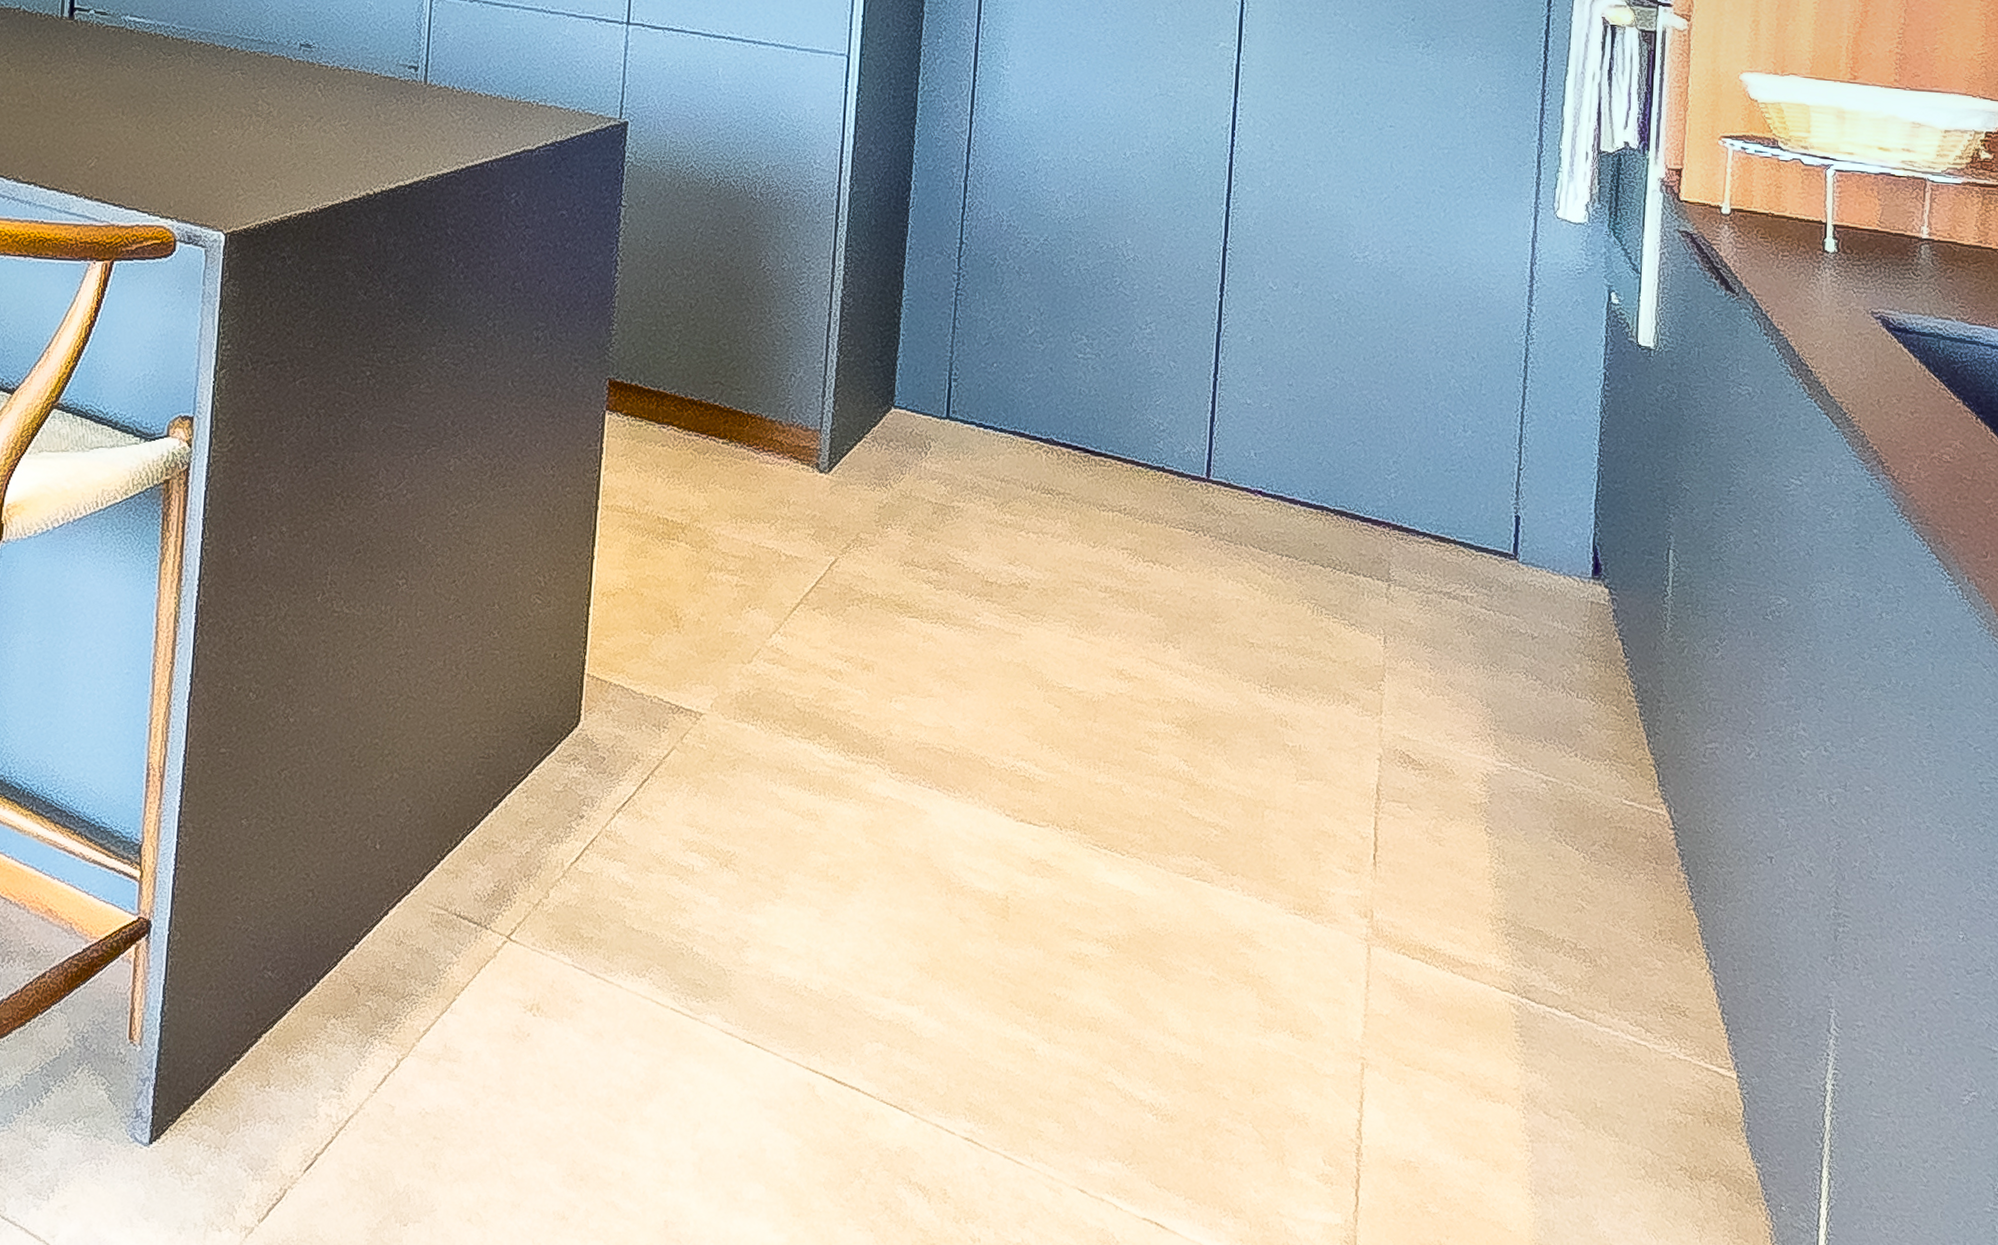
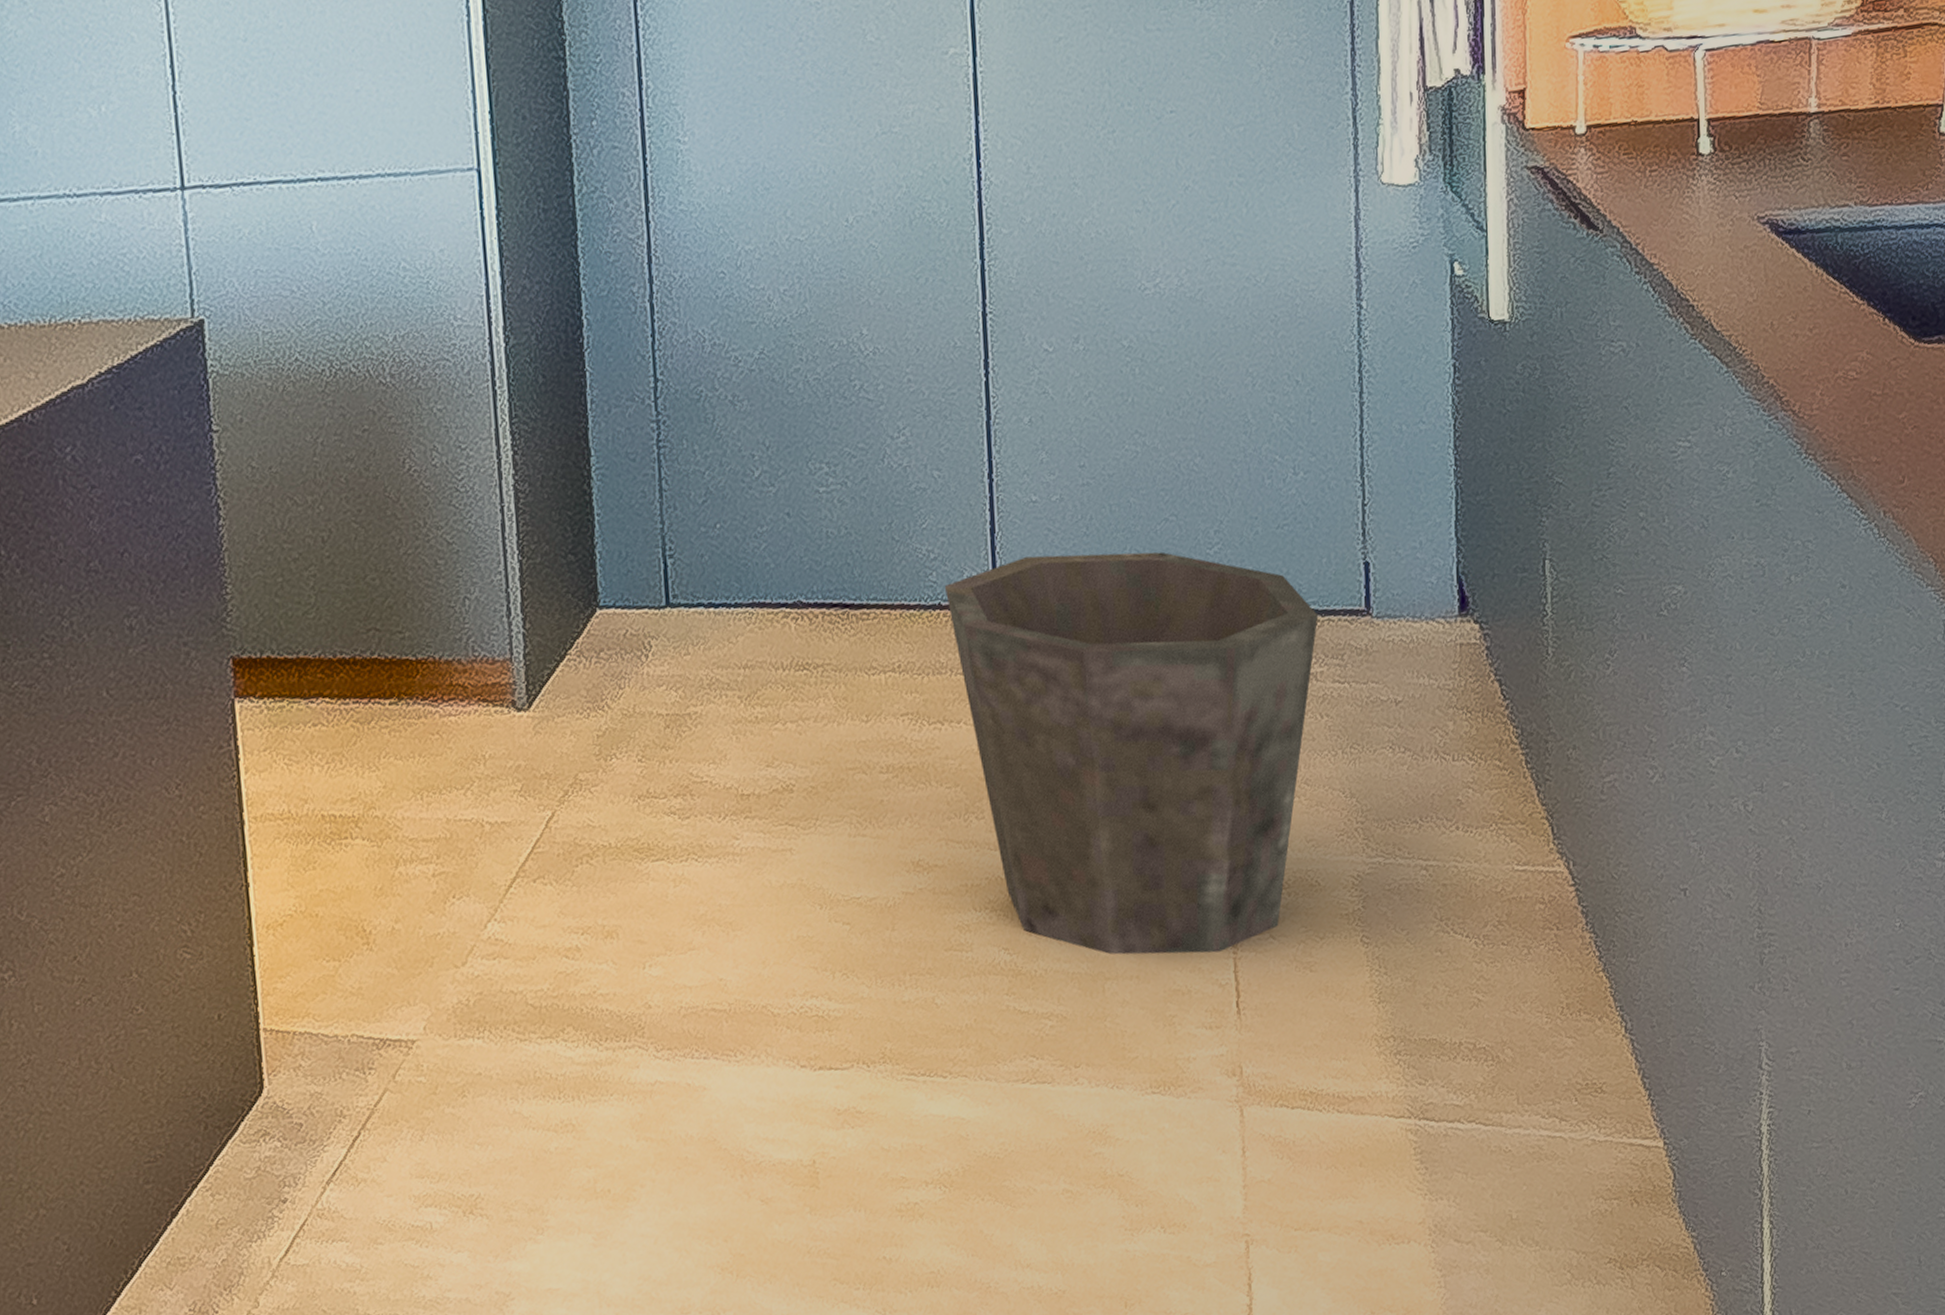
waste bin: none [1168,446,1473,809] -> present [944,551,1319,955]

